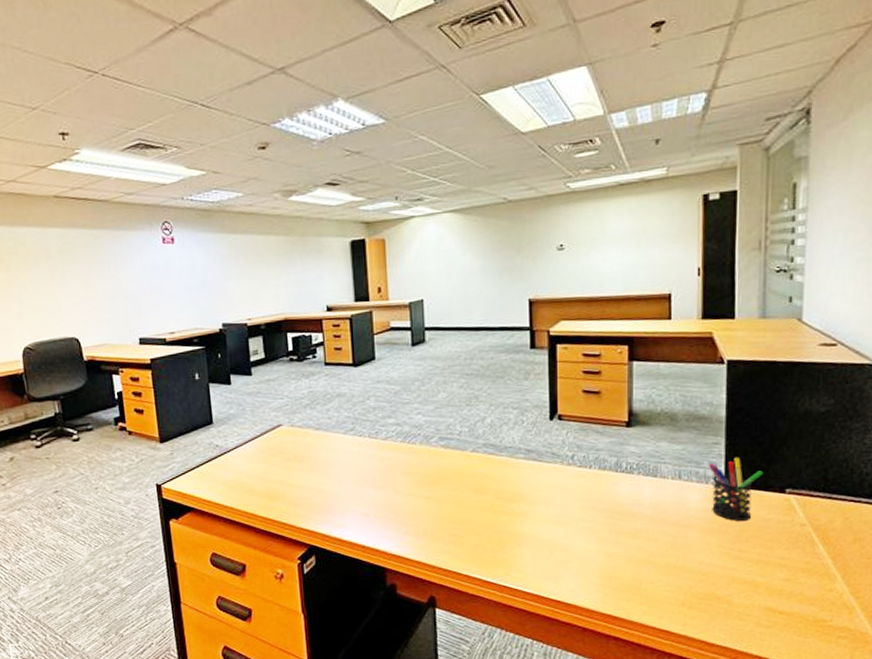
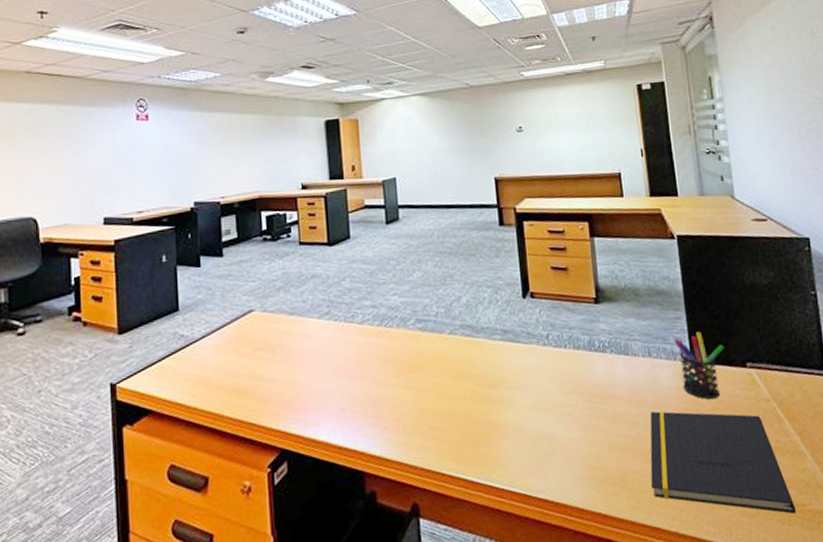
notepad: none [664,530,815,628] -> present [650,411,796,515]

